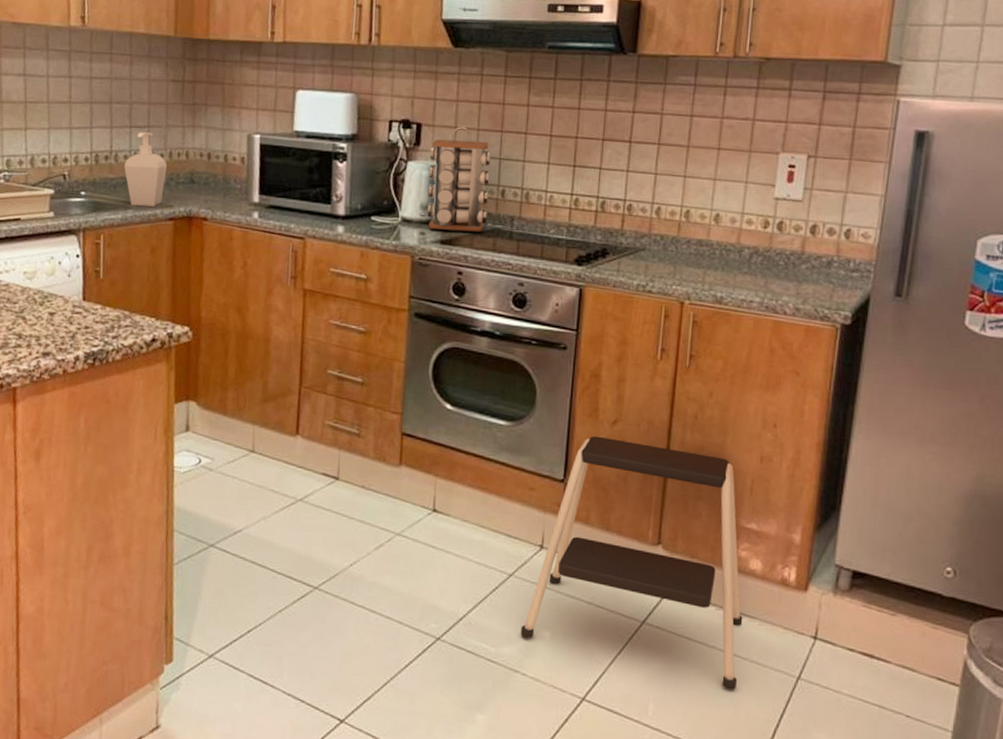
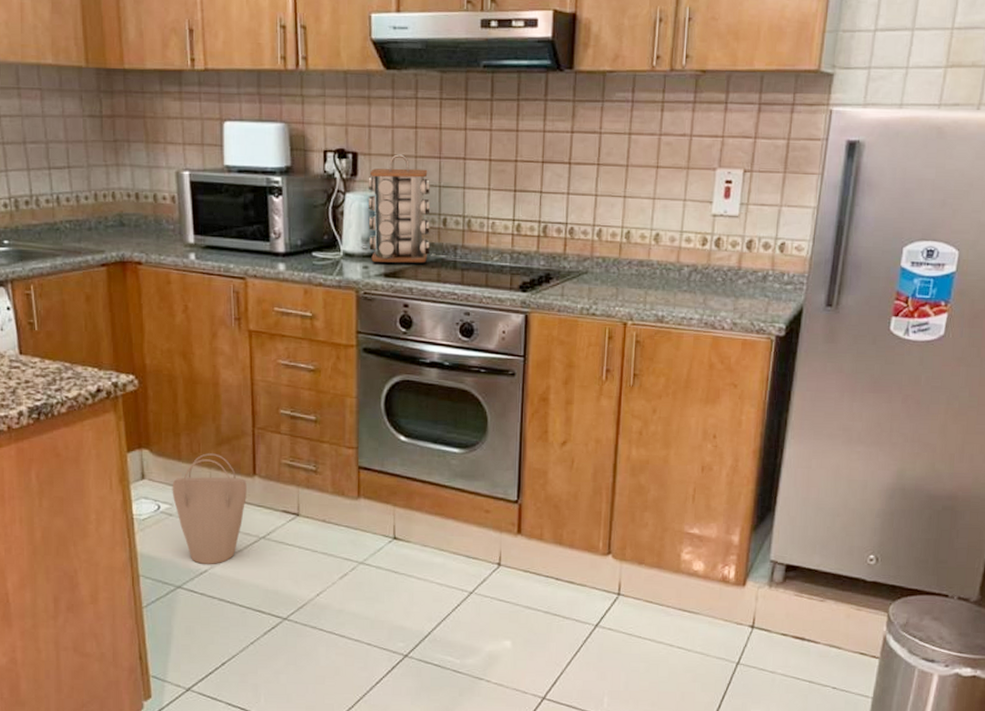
soap bottle: present [124,132,168,207] -> none [47,173,94,254]
shopping bag: none [214,409,289,524] -> present [172,453,247,564]
step stool: present [520,436,743,690] -> none [483,457,687,679]

